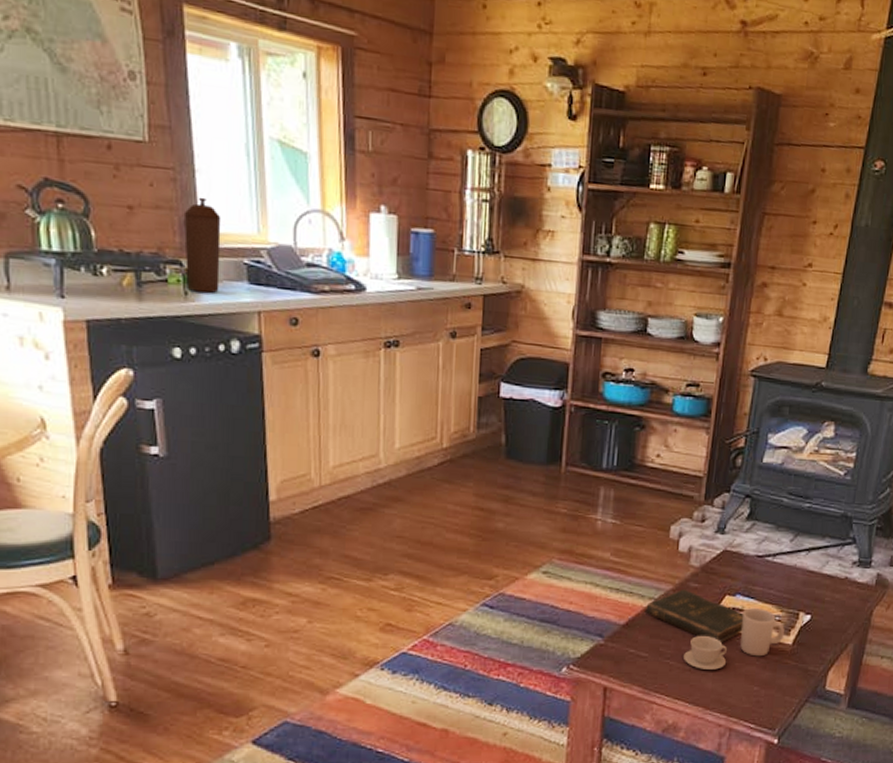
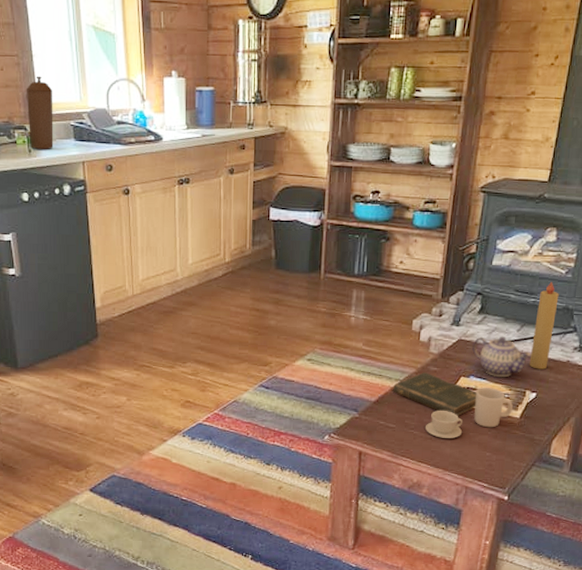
teapot: none [739,547,806,597] -> present [472,336,531,378]
candle: none [803,485,837,587] -> present [529,282,559,369]

